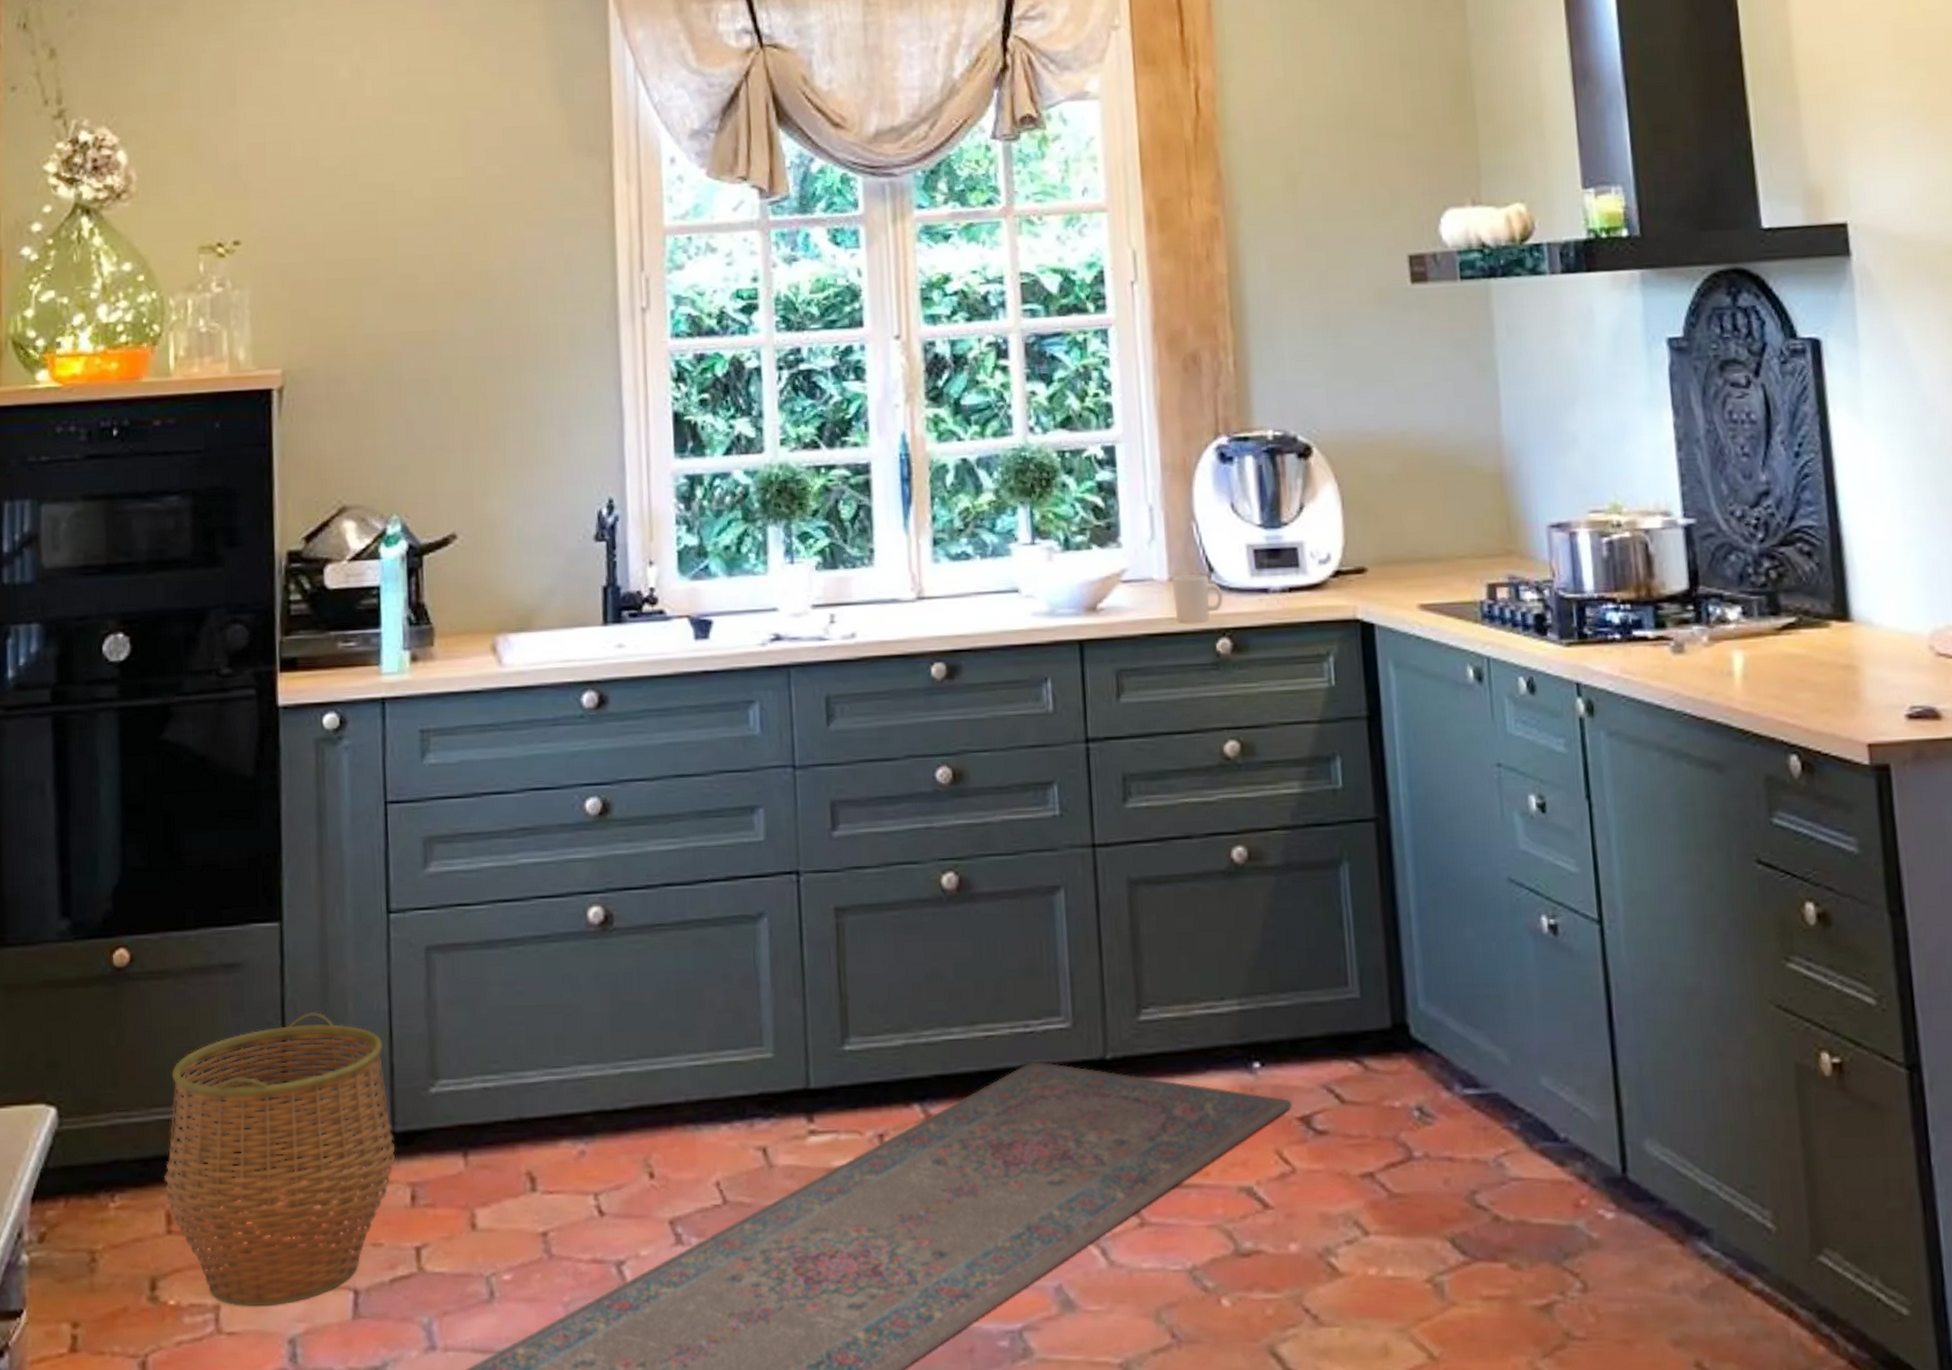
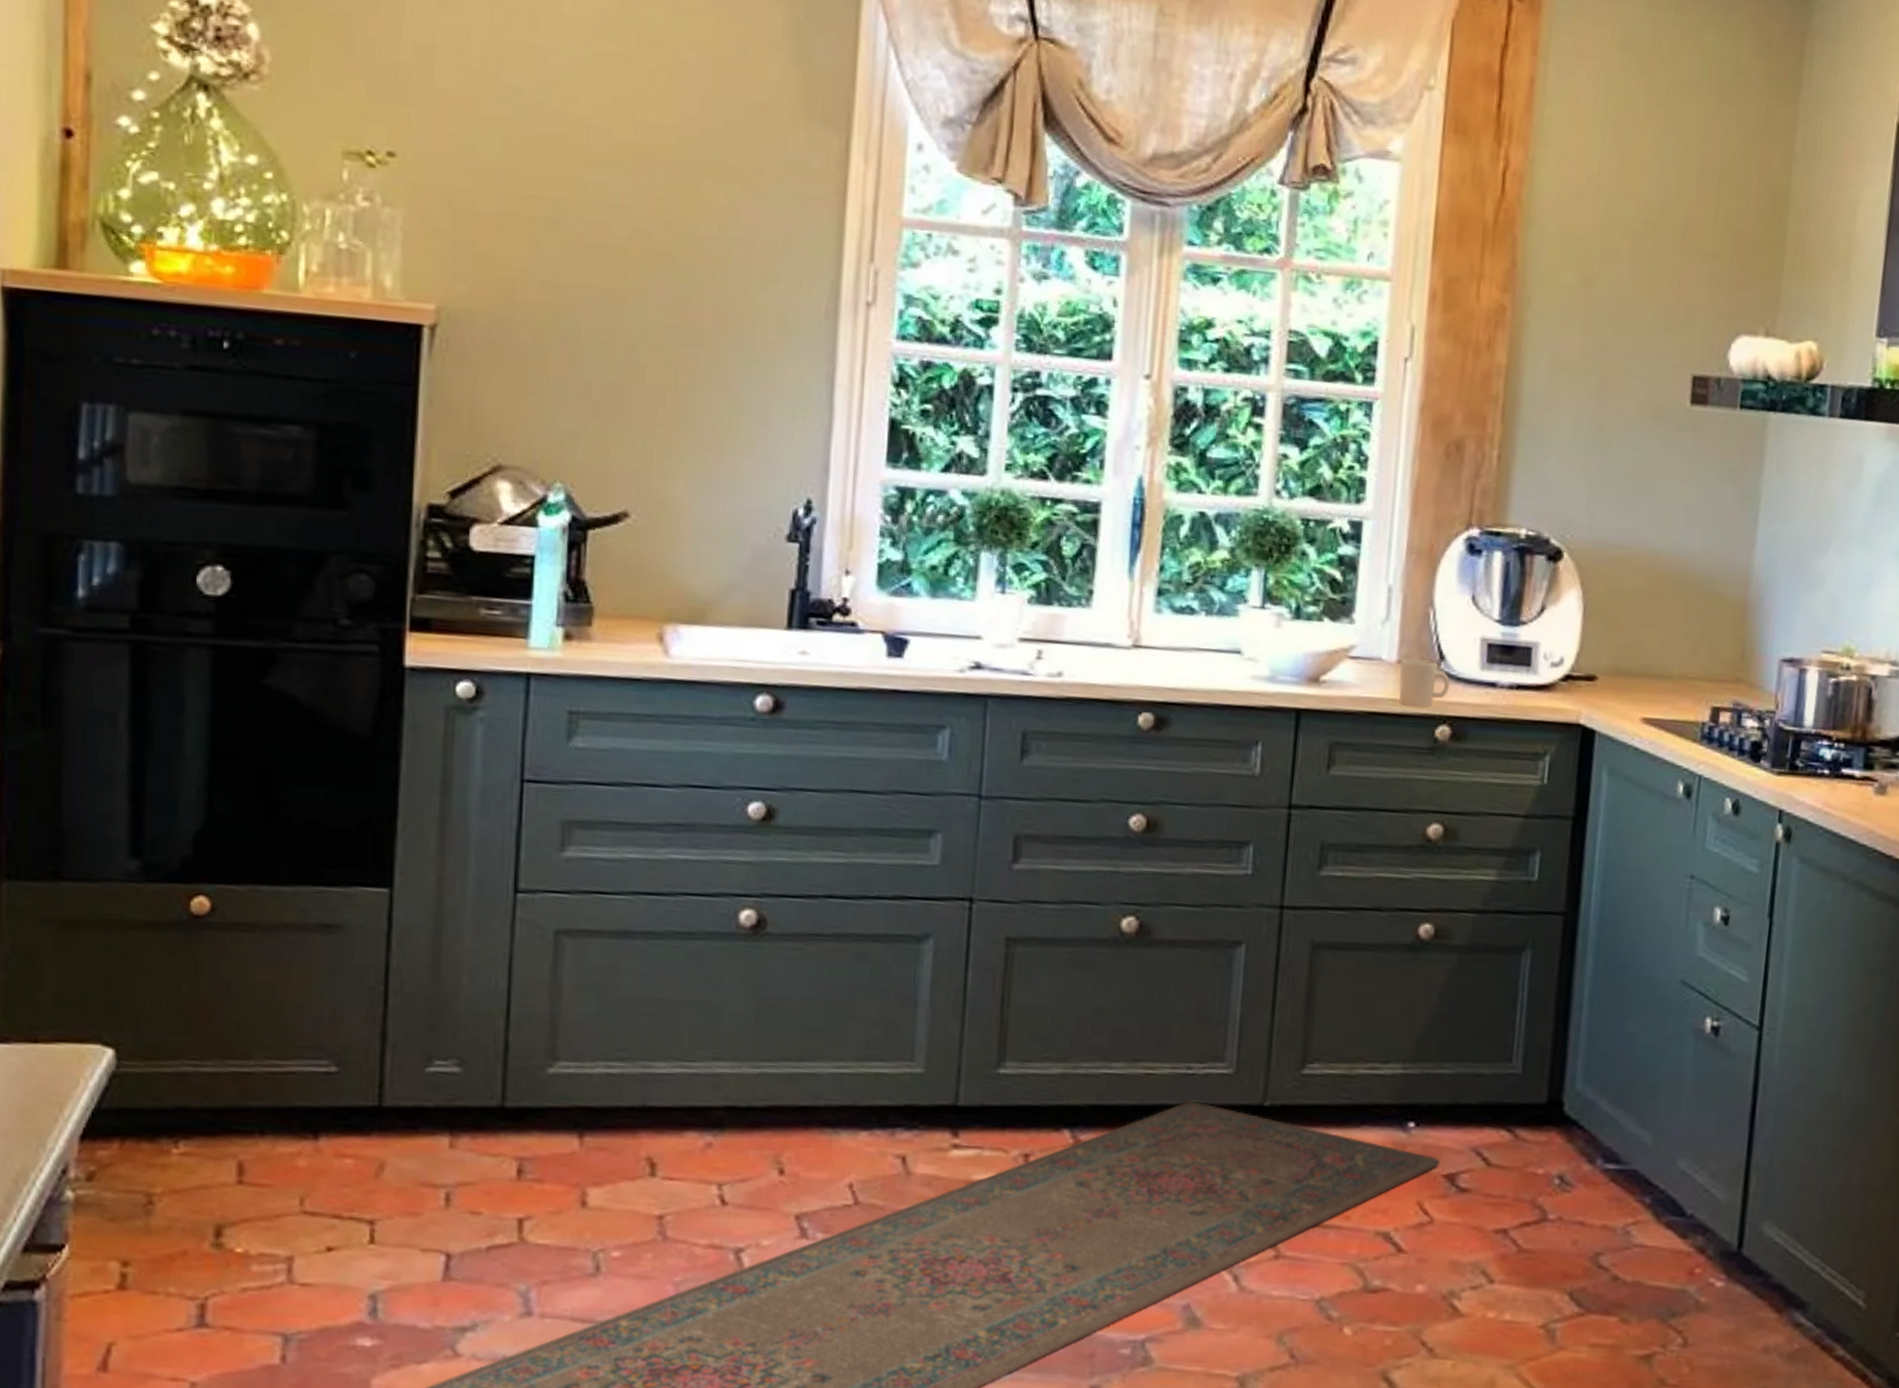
basket: present [163,1012,395,1306] -> none [237,982,503,1262]

